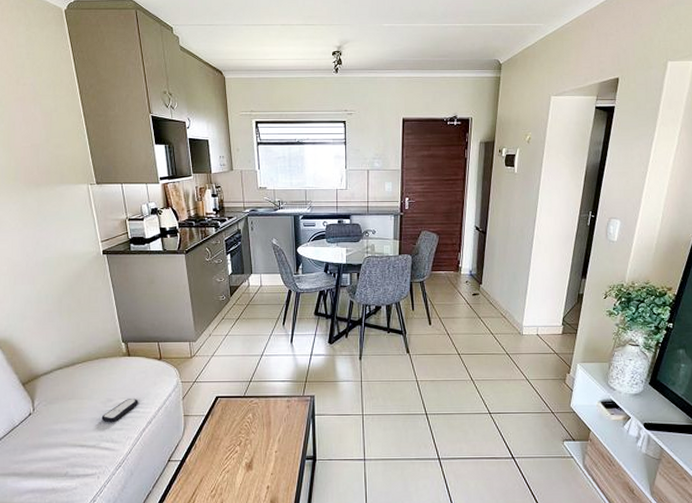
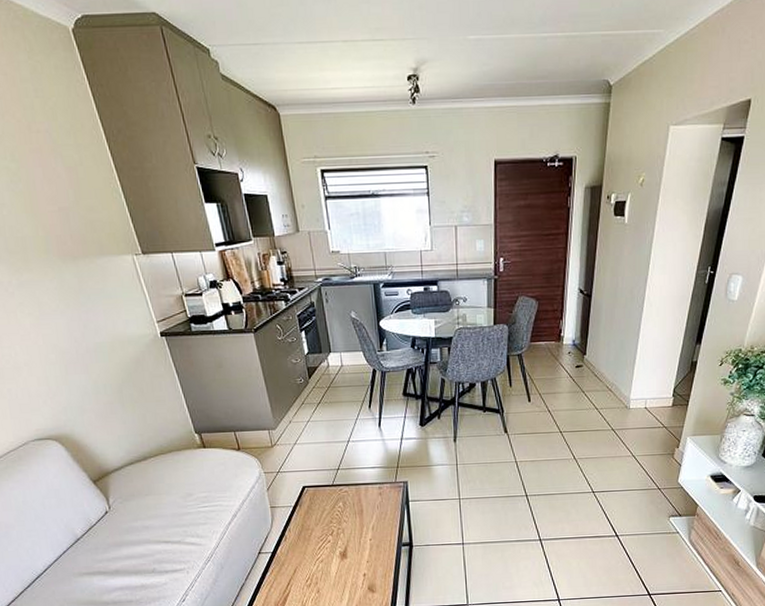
remote control: present [101,399,139,423] -> none [183,492,221,518]

